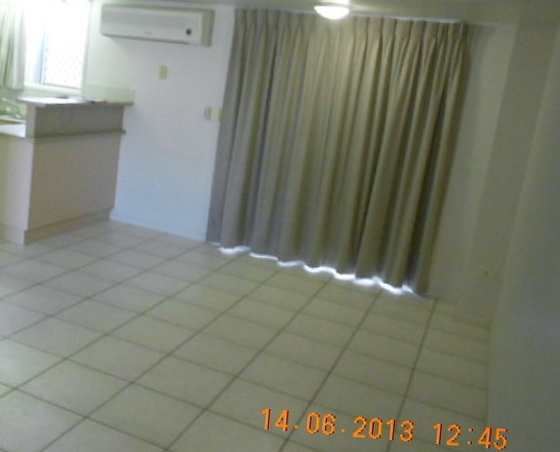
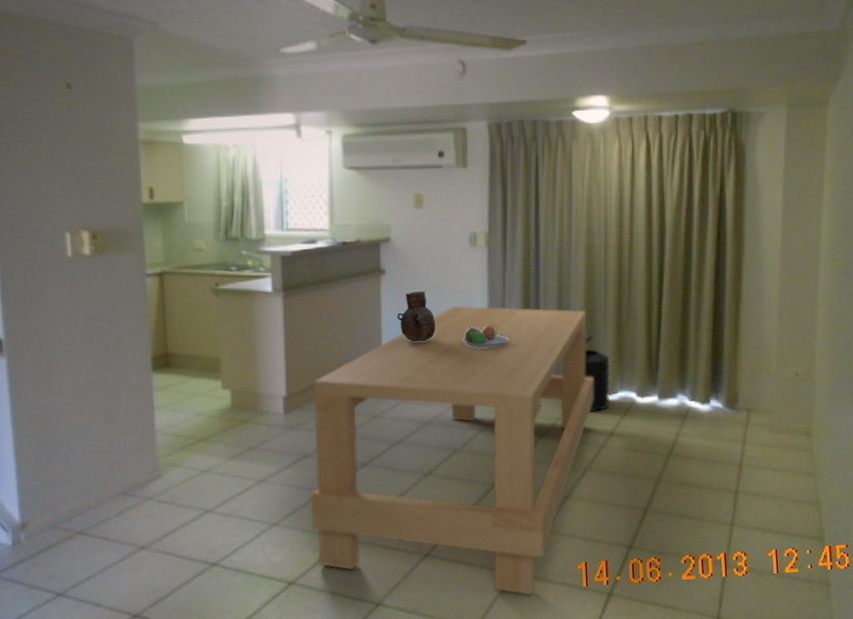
dining table: none [37,170,301,429] -> present [311,305,595,595]
vase: none [131,153,166,199] -> present [397,291,437,342]
fruit bowl: none [186,189,228,213] -> present [462,324,509,349]
trash can: none [291,212,317,281] -> present [584,335,610,411]

